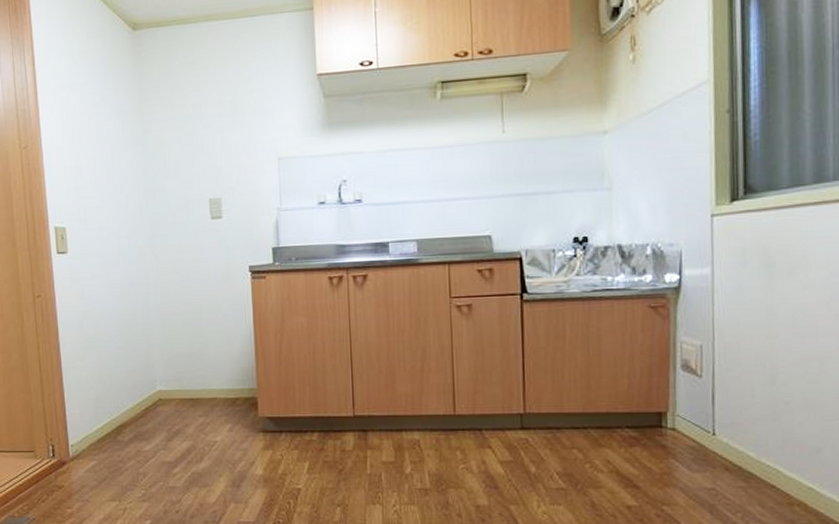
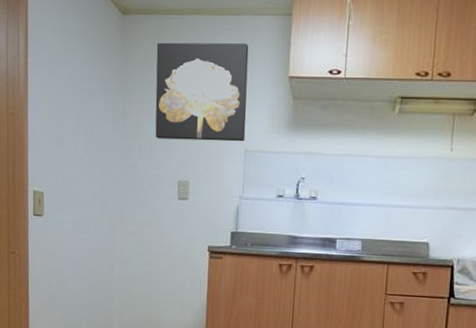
wall art: none [172,45,277,157] -> present [155,42,249,142]

